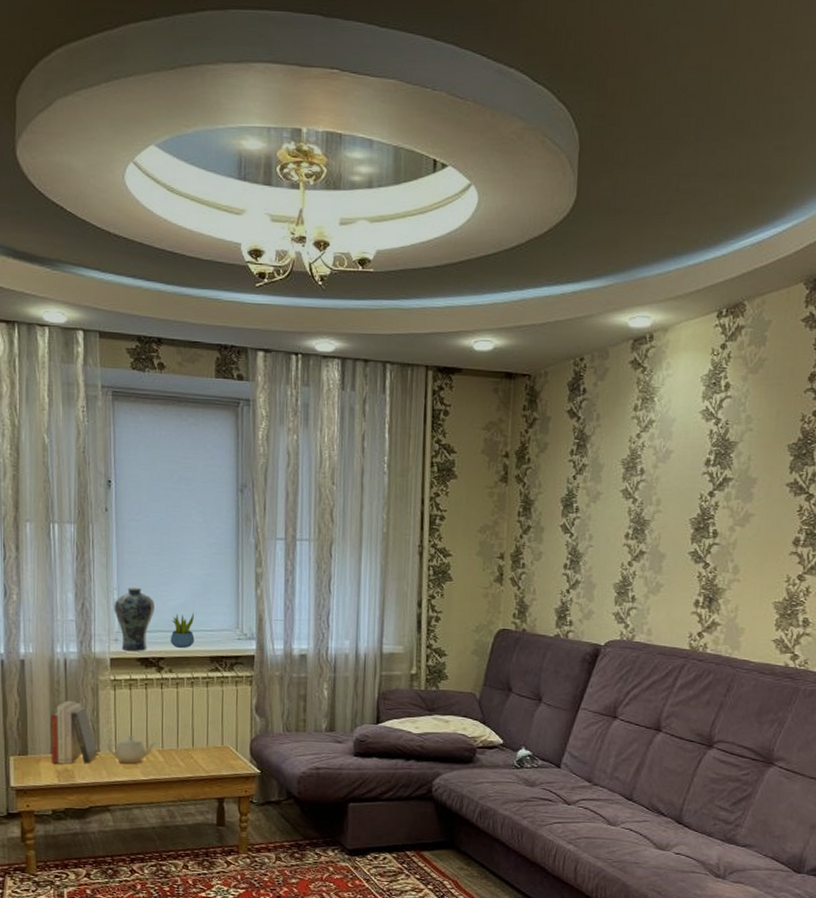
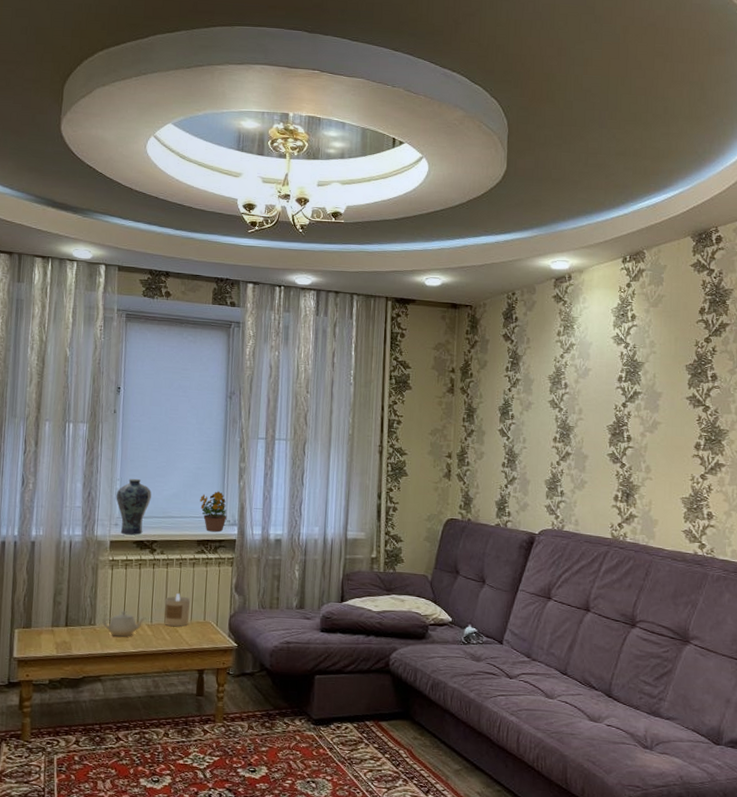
books: present [51,700,98,764] -> none [52,578,94,637]
succulent plant: present [170,613,195,649] -> none [163,502,185,533]
candle: none [177,716,206,753] -> present [164,593,191,627]
flowerpot: none [211,600,243,648] -> present [200,491,227,532]

